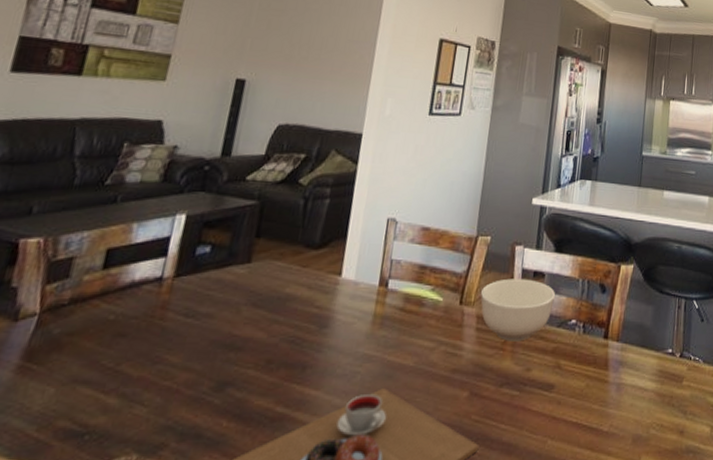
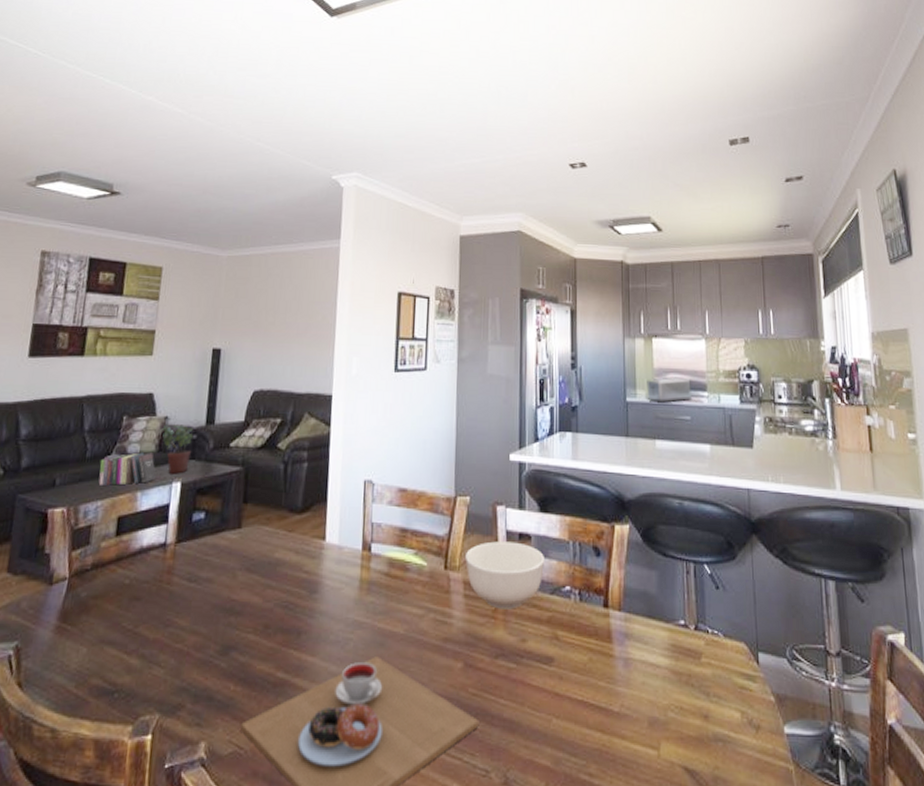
books: none [86,181,158,216] -> present [98,452,157,486]
potted plant: none [165,153,207,206] -> present [159,424,194,474]
toaster: none [660,136,699,158] -> present [647,378,691,403]

